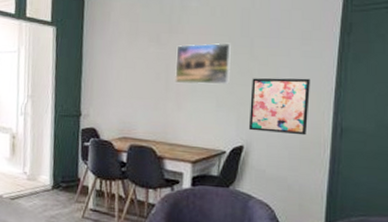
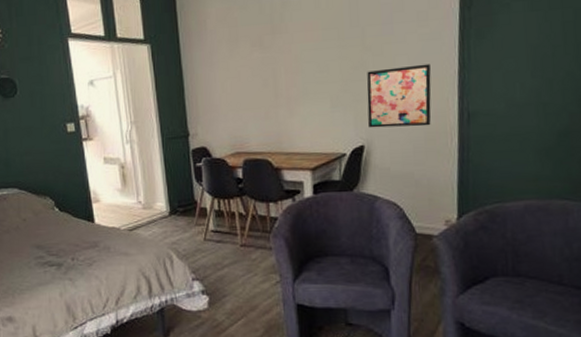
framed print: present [173,42,232,85] -> none [282,36,343,88]

